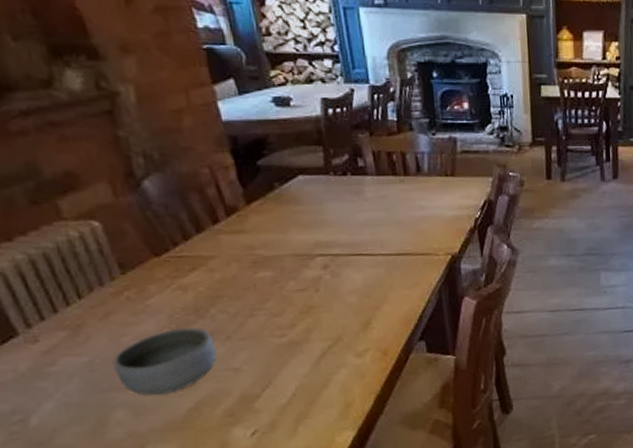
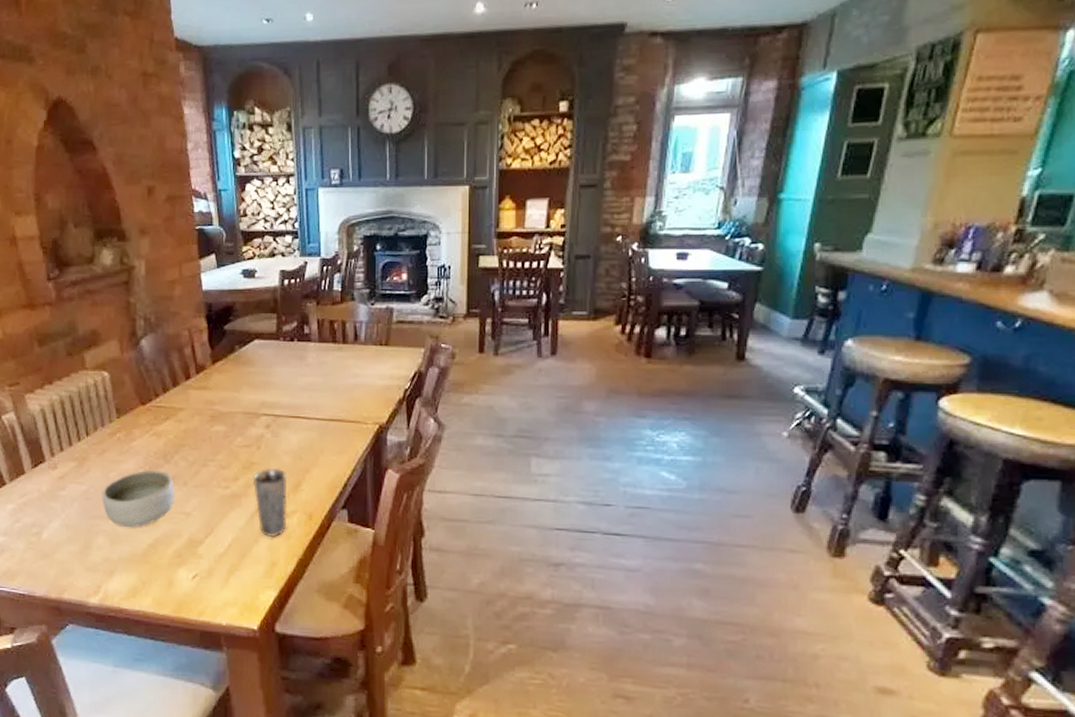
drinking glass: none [314,308,359,381] -> present [254,467,287,538]

